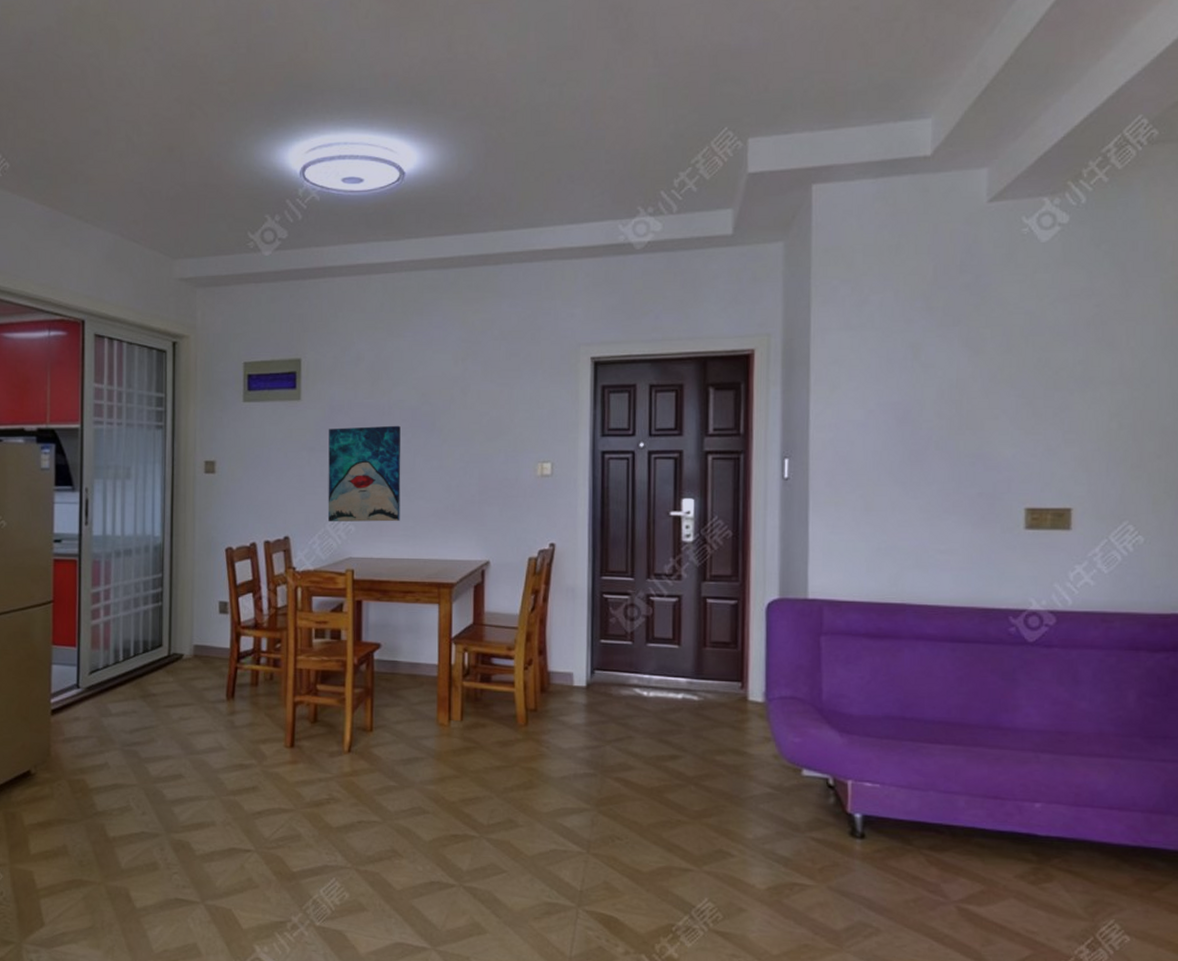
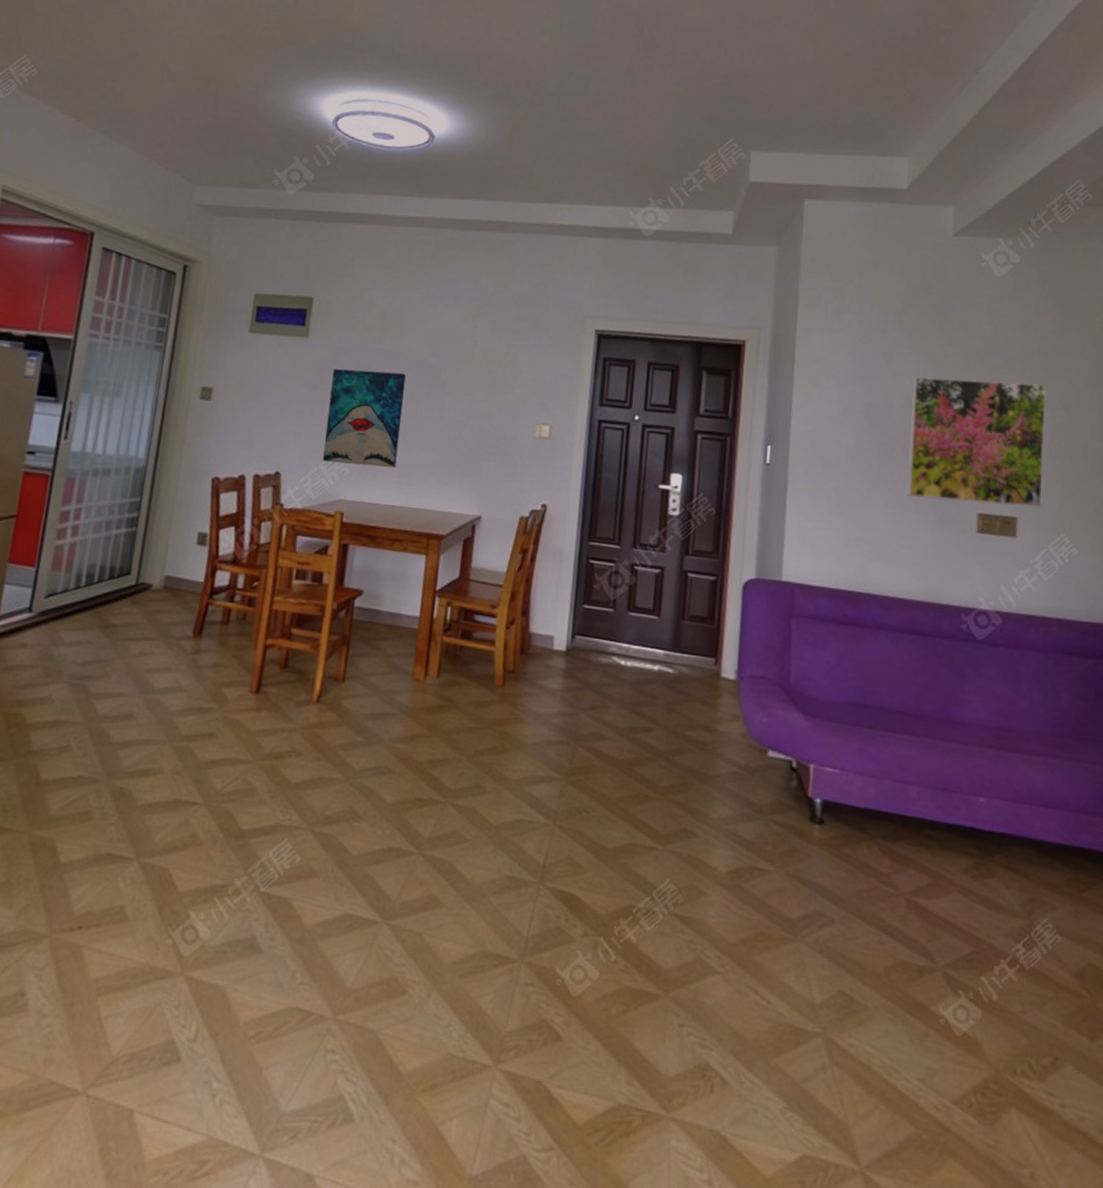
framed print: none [943,357,1105,499] -> present [907,377,1047,508]

